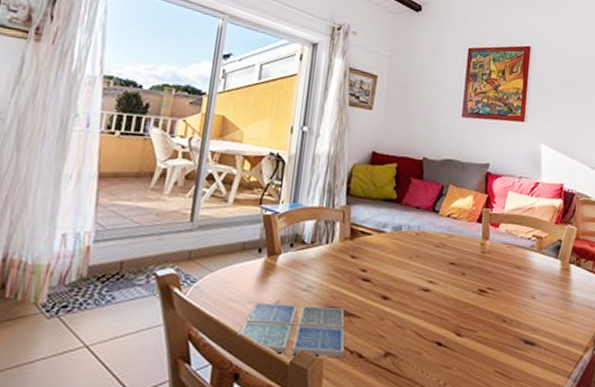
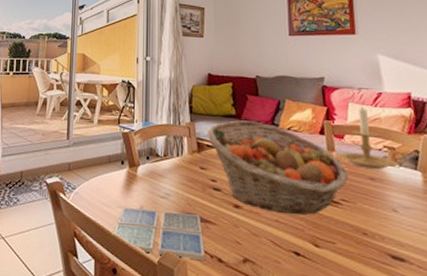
fruit basket: none [363,205,497,305] -> present [207,120,348,215]
candle holder: none [492,196,552,258] -> present [339,107,407,169]

